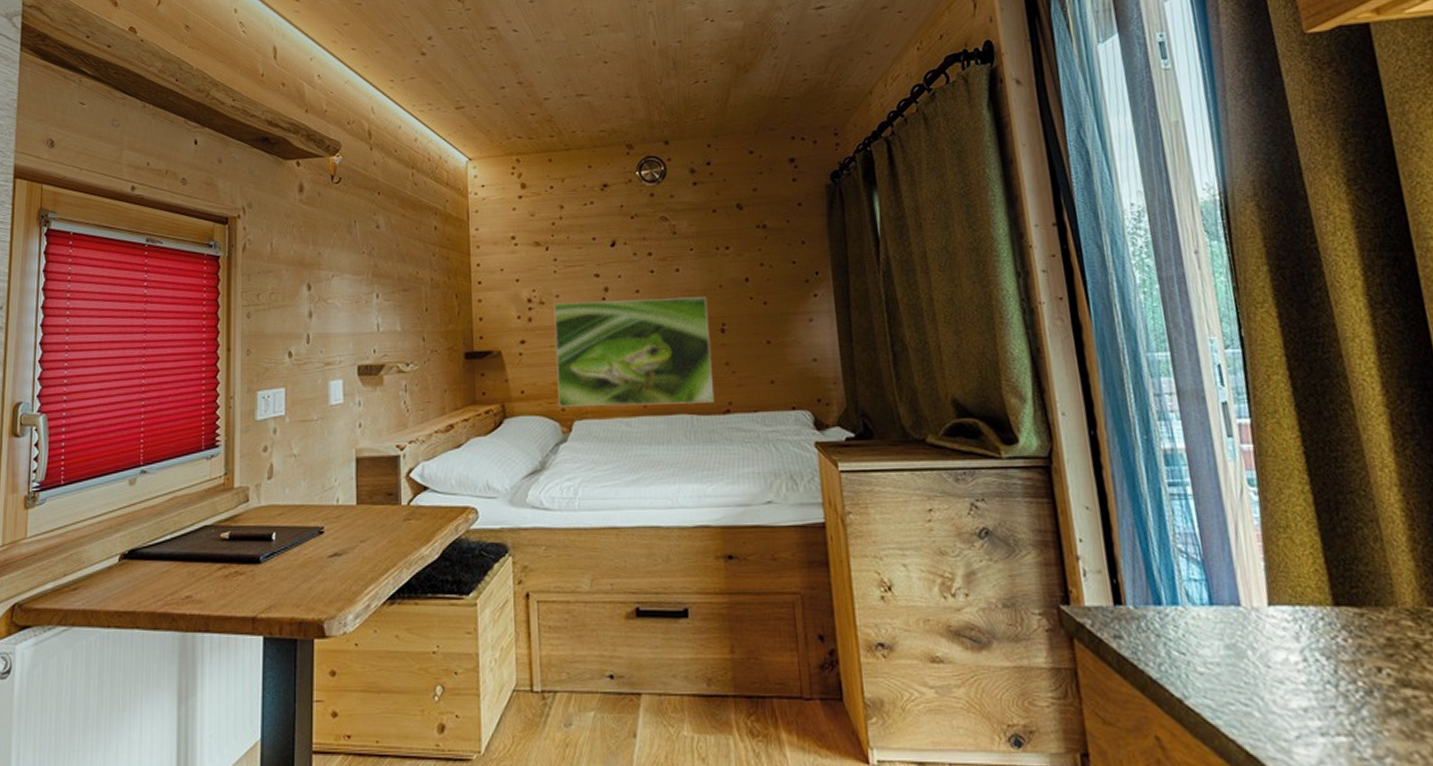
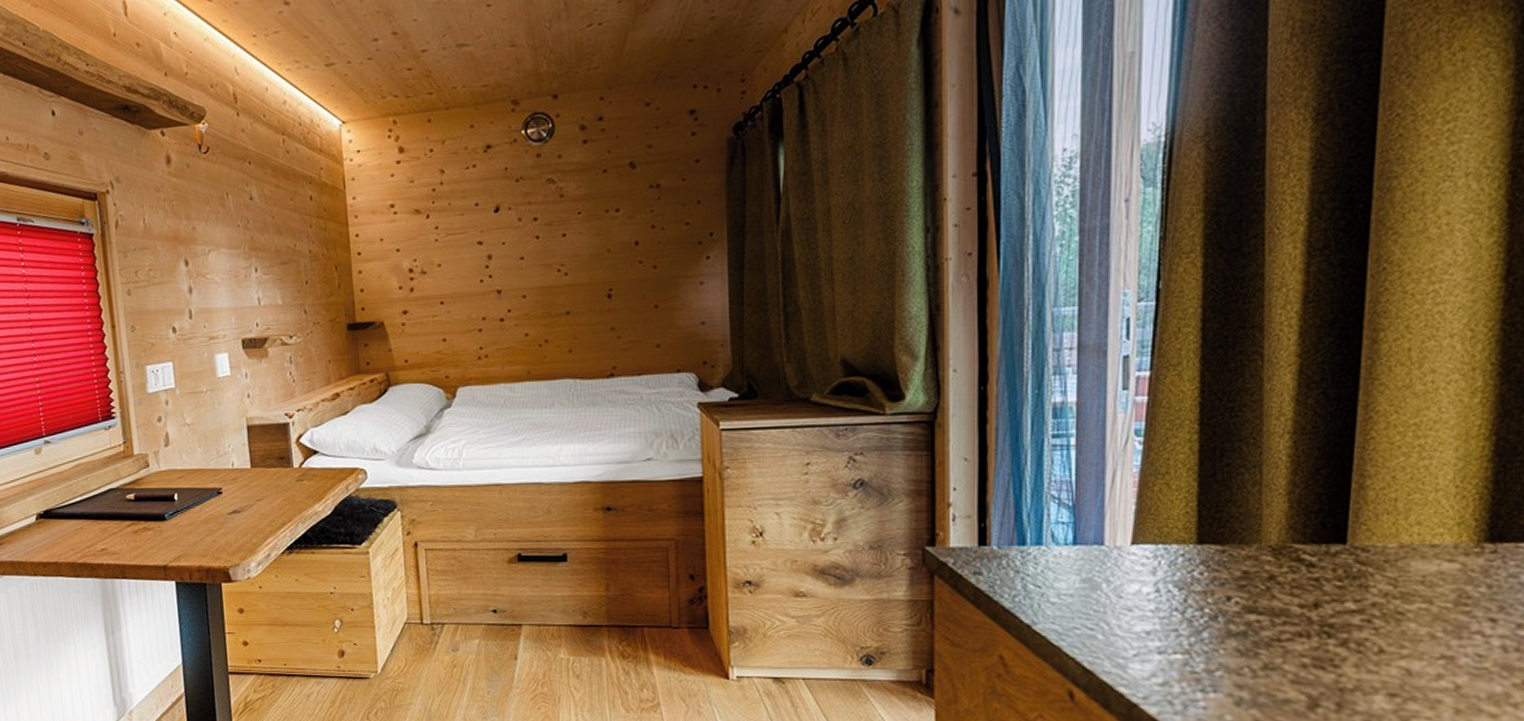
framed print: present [554,297,714,407] -> none [436,262,598,375]

